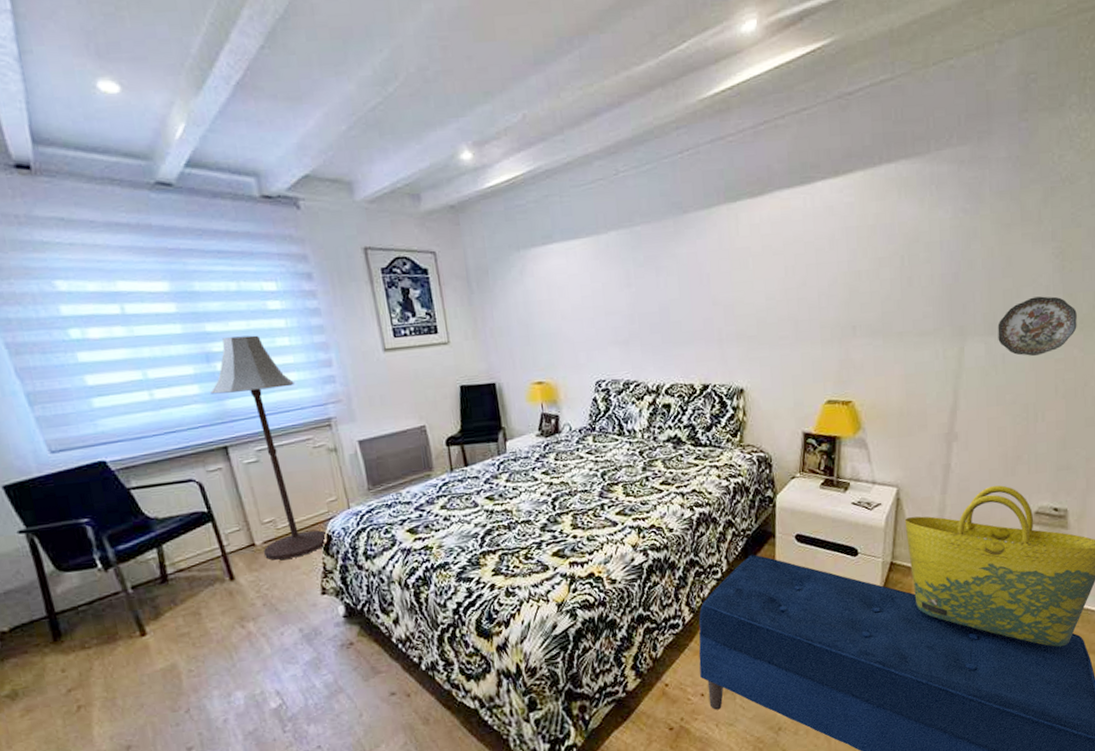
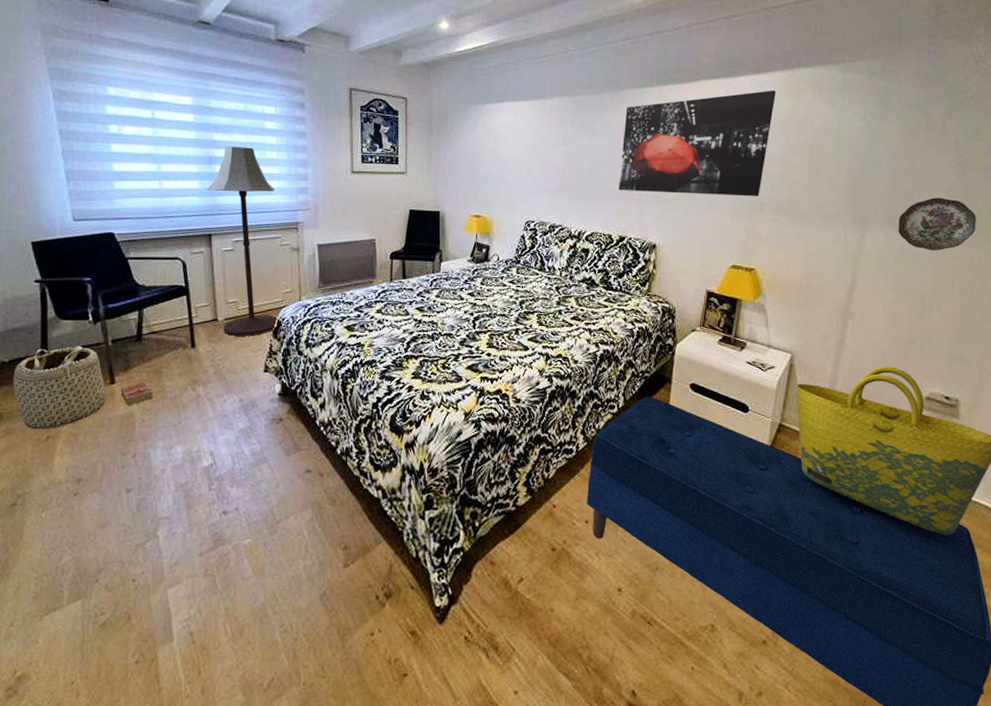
basket: none [18,599,141,702] -> present [13,346,107,430]
book: none [154,626,197,658] -> present [120,381,154,406]
wall art: none [693,194,859,333] -> present [619,90,776,197]

